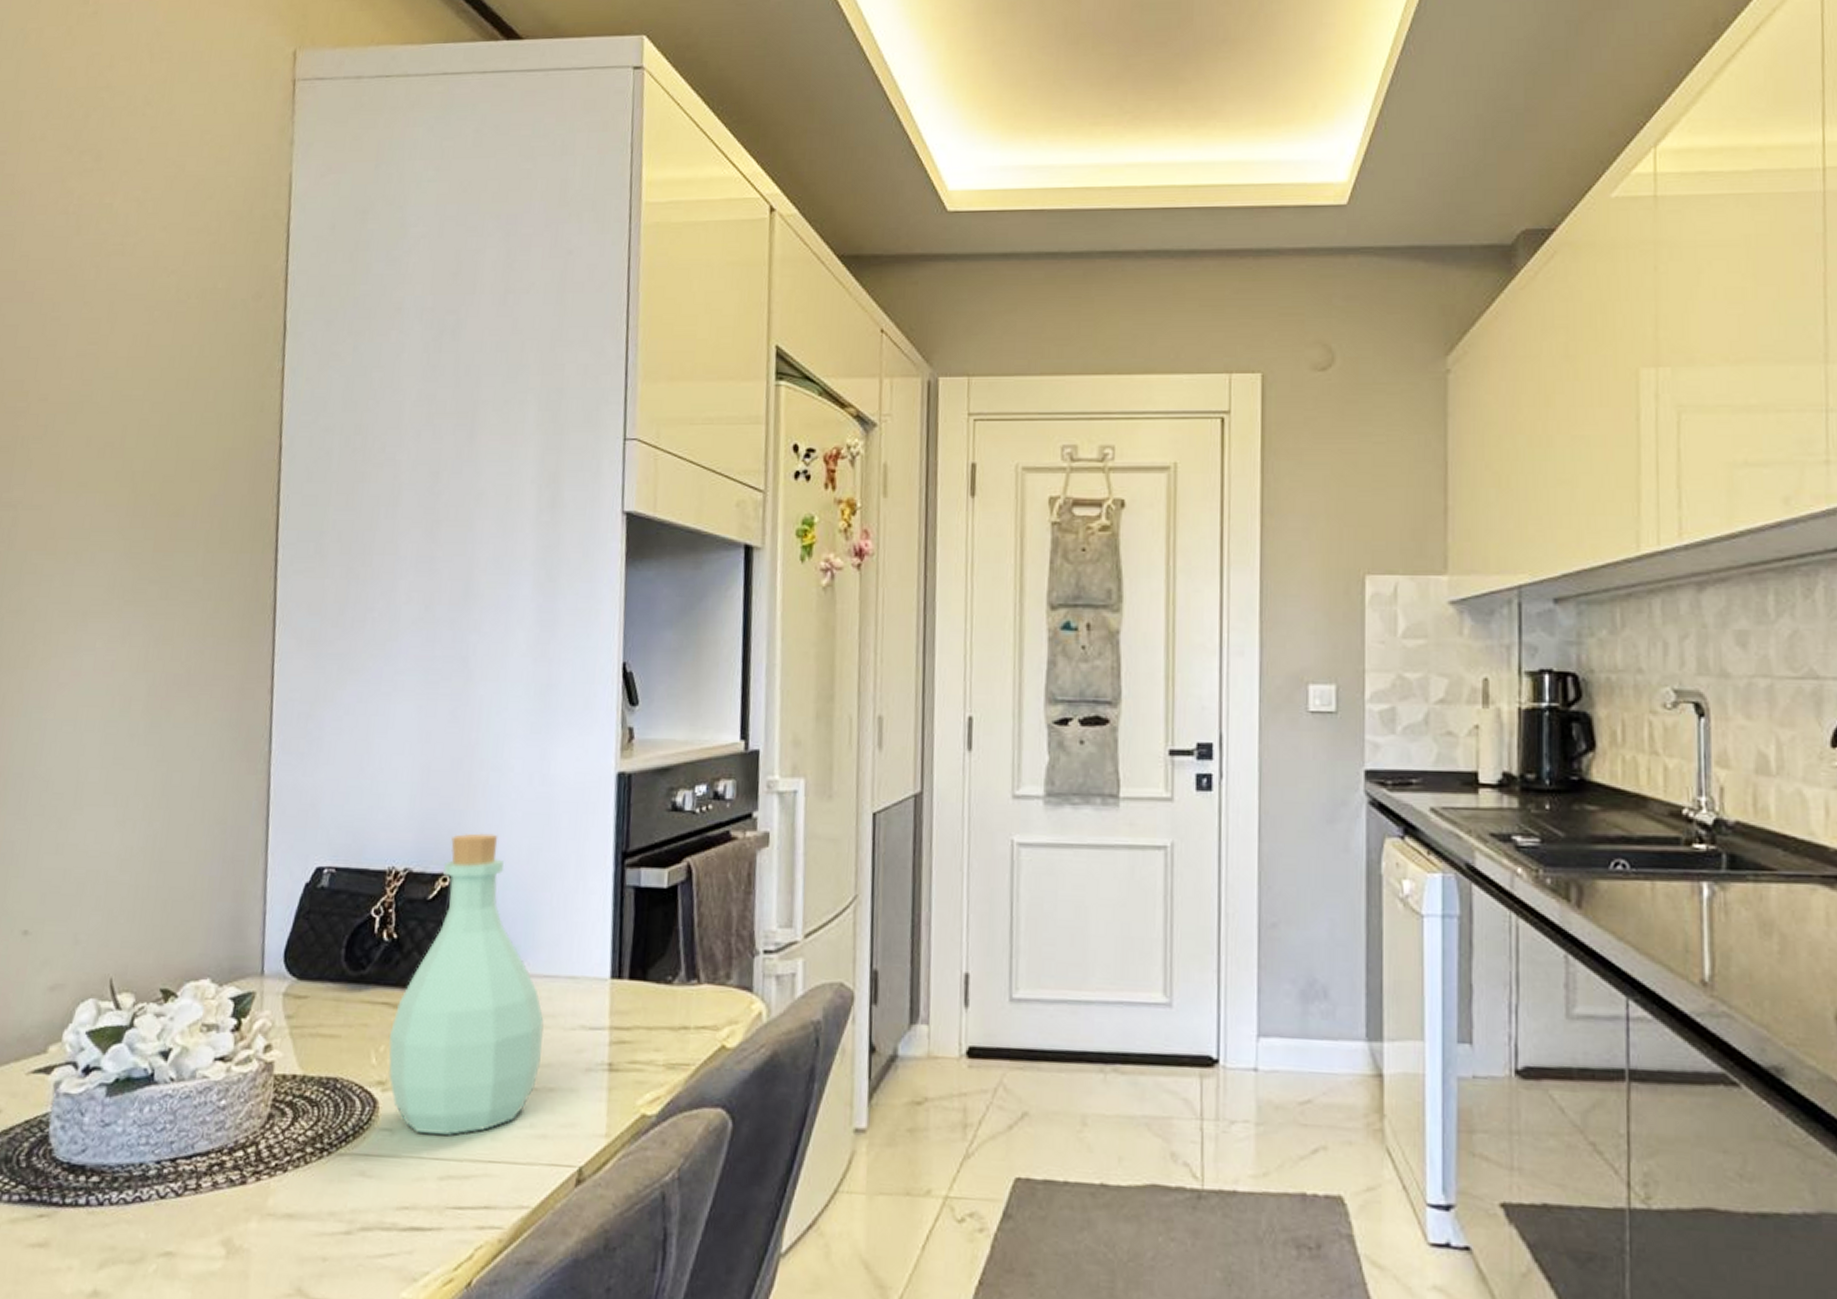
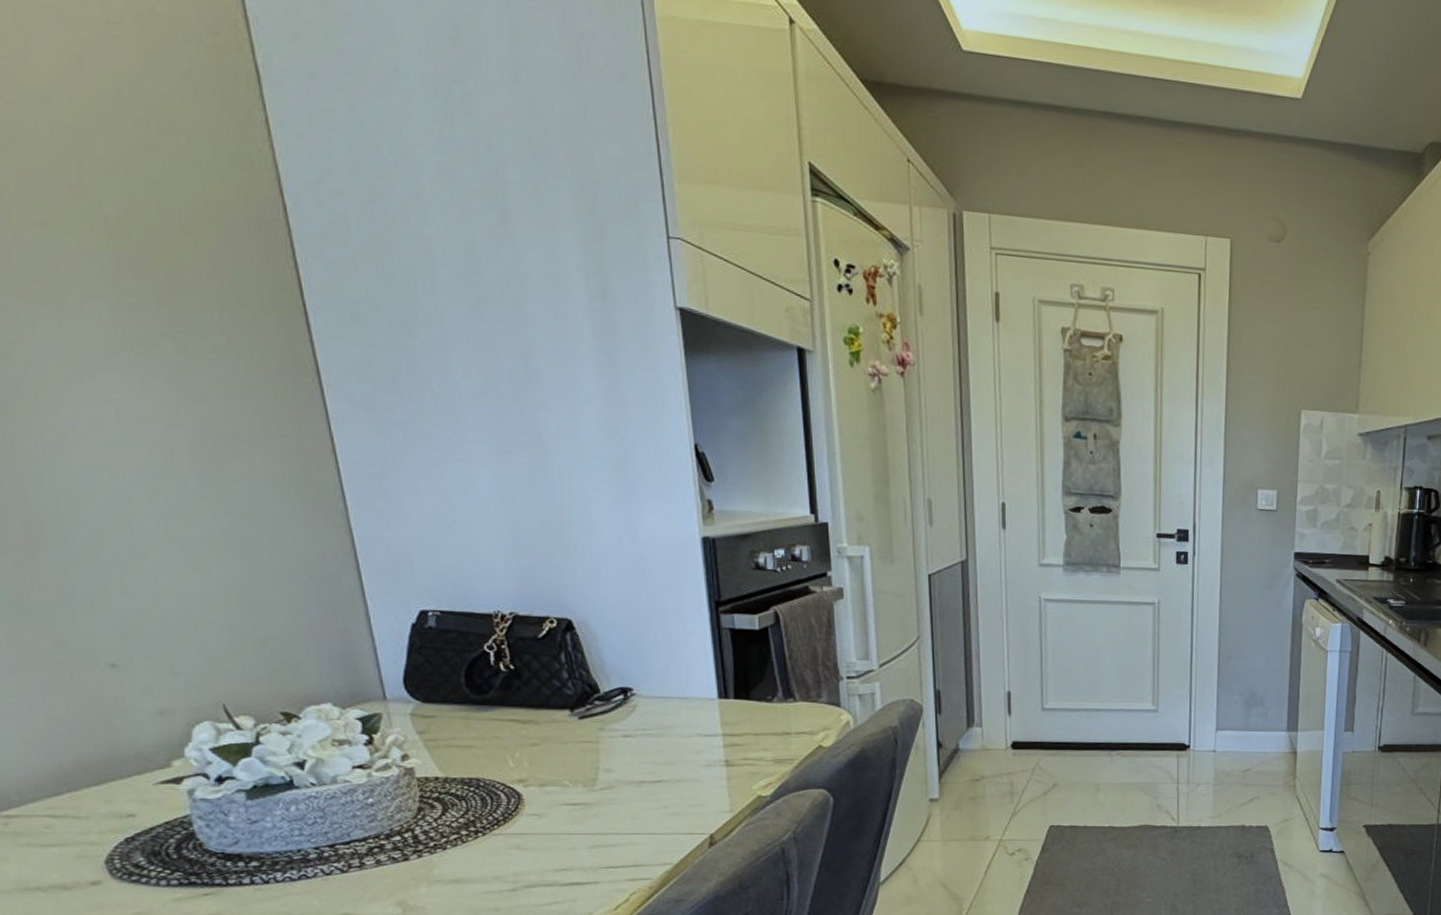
bottle: present [388,833,544,1135] -> none [522,584,665,816]

